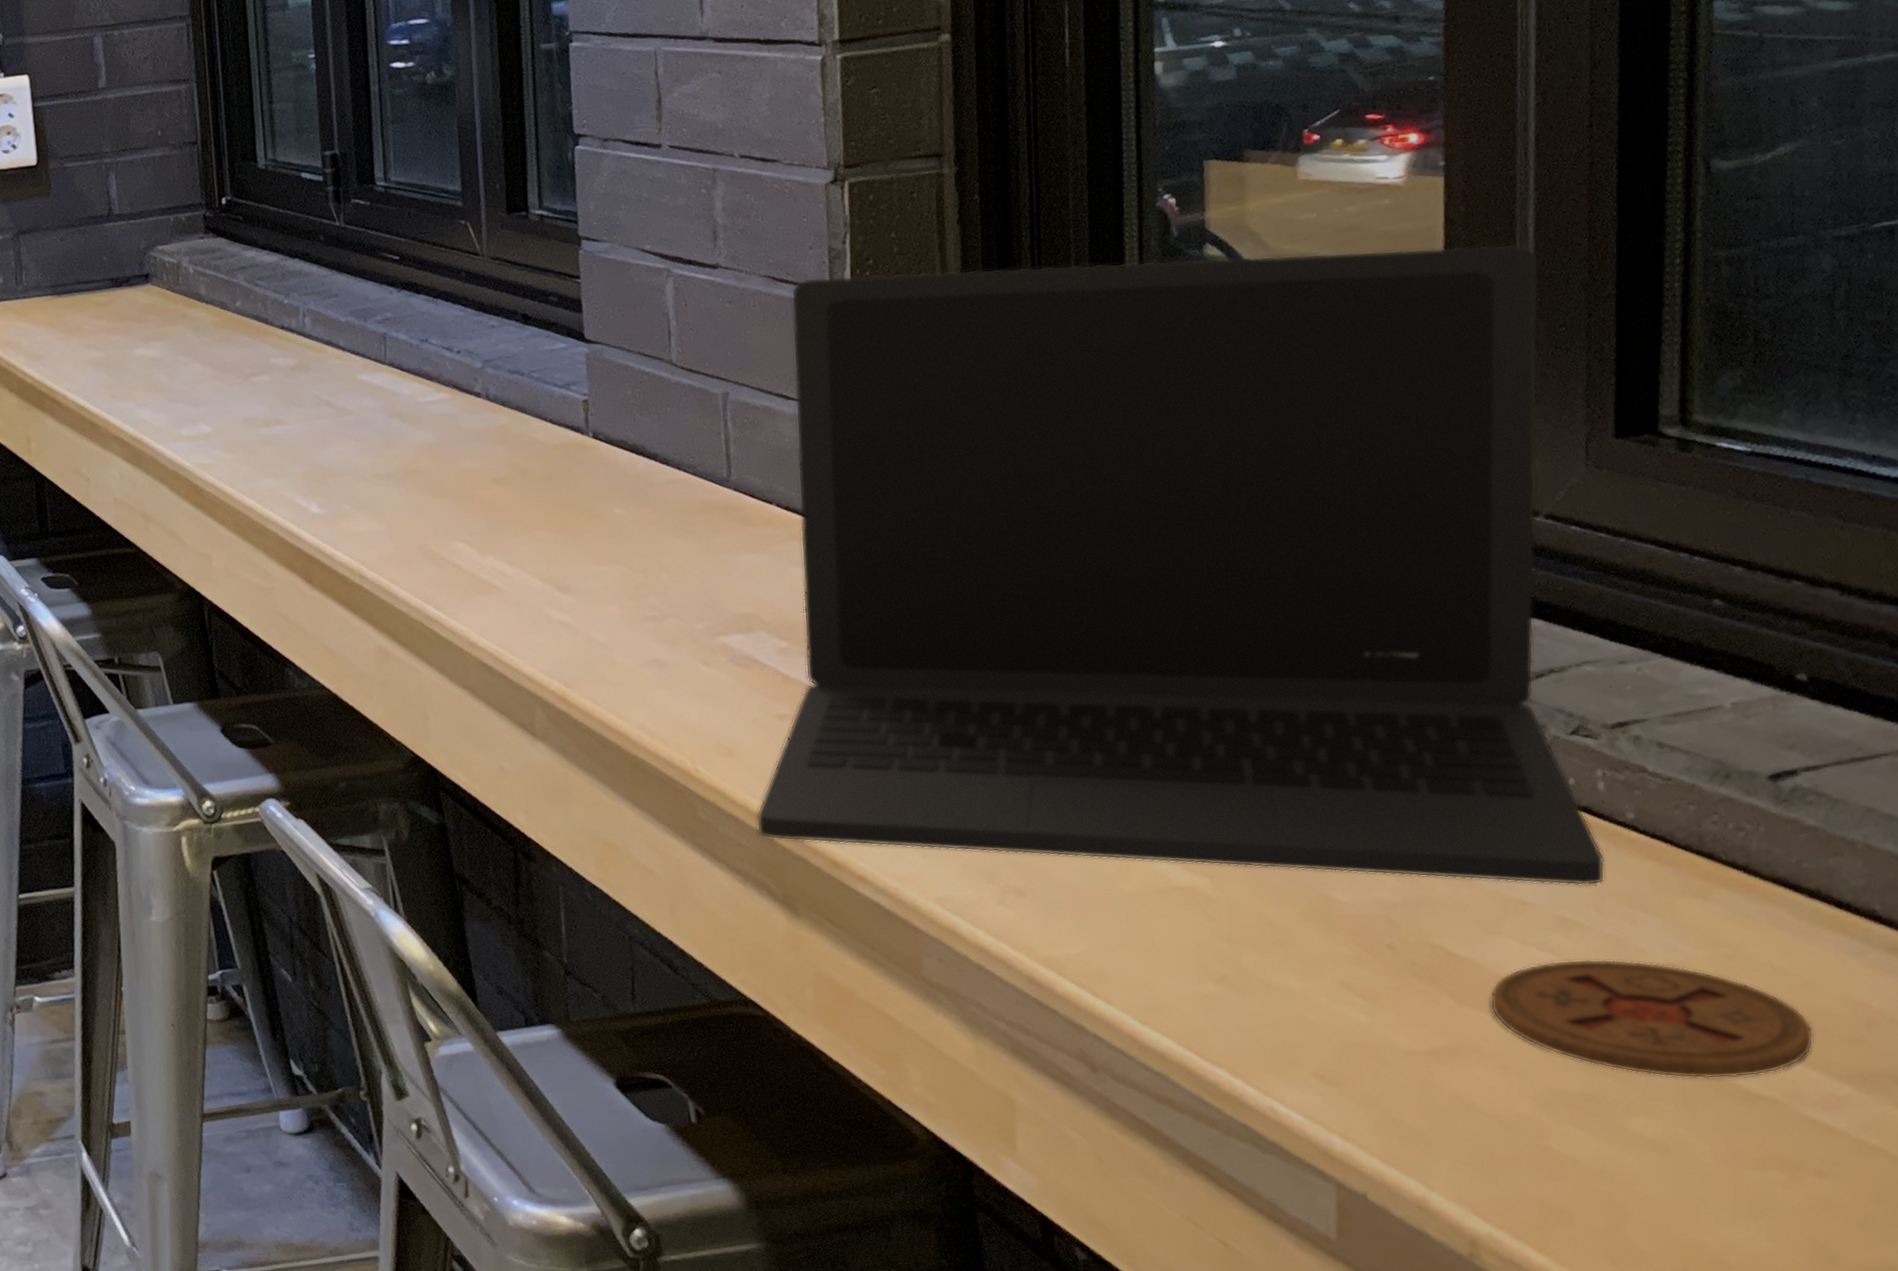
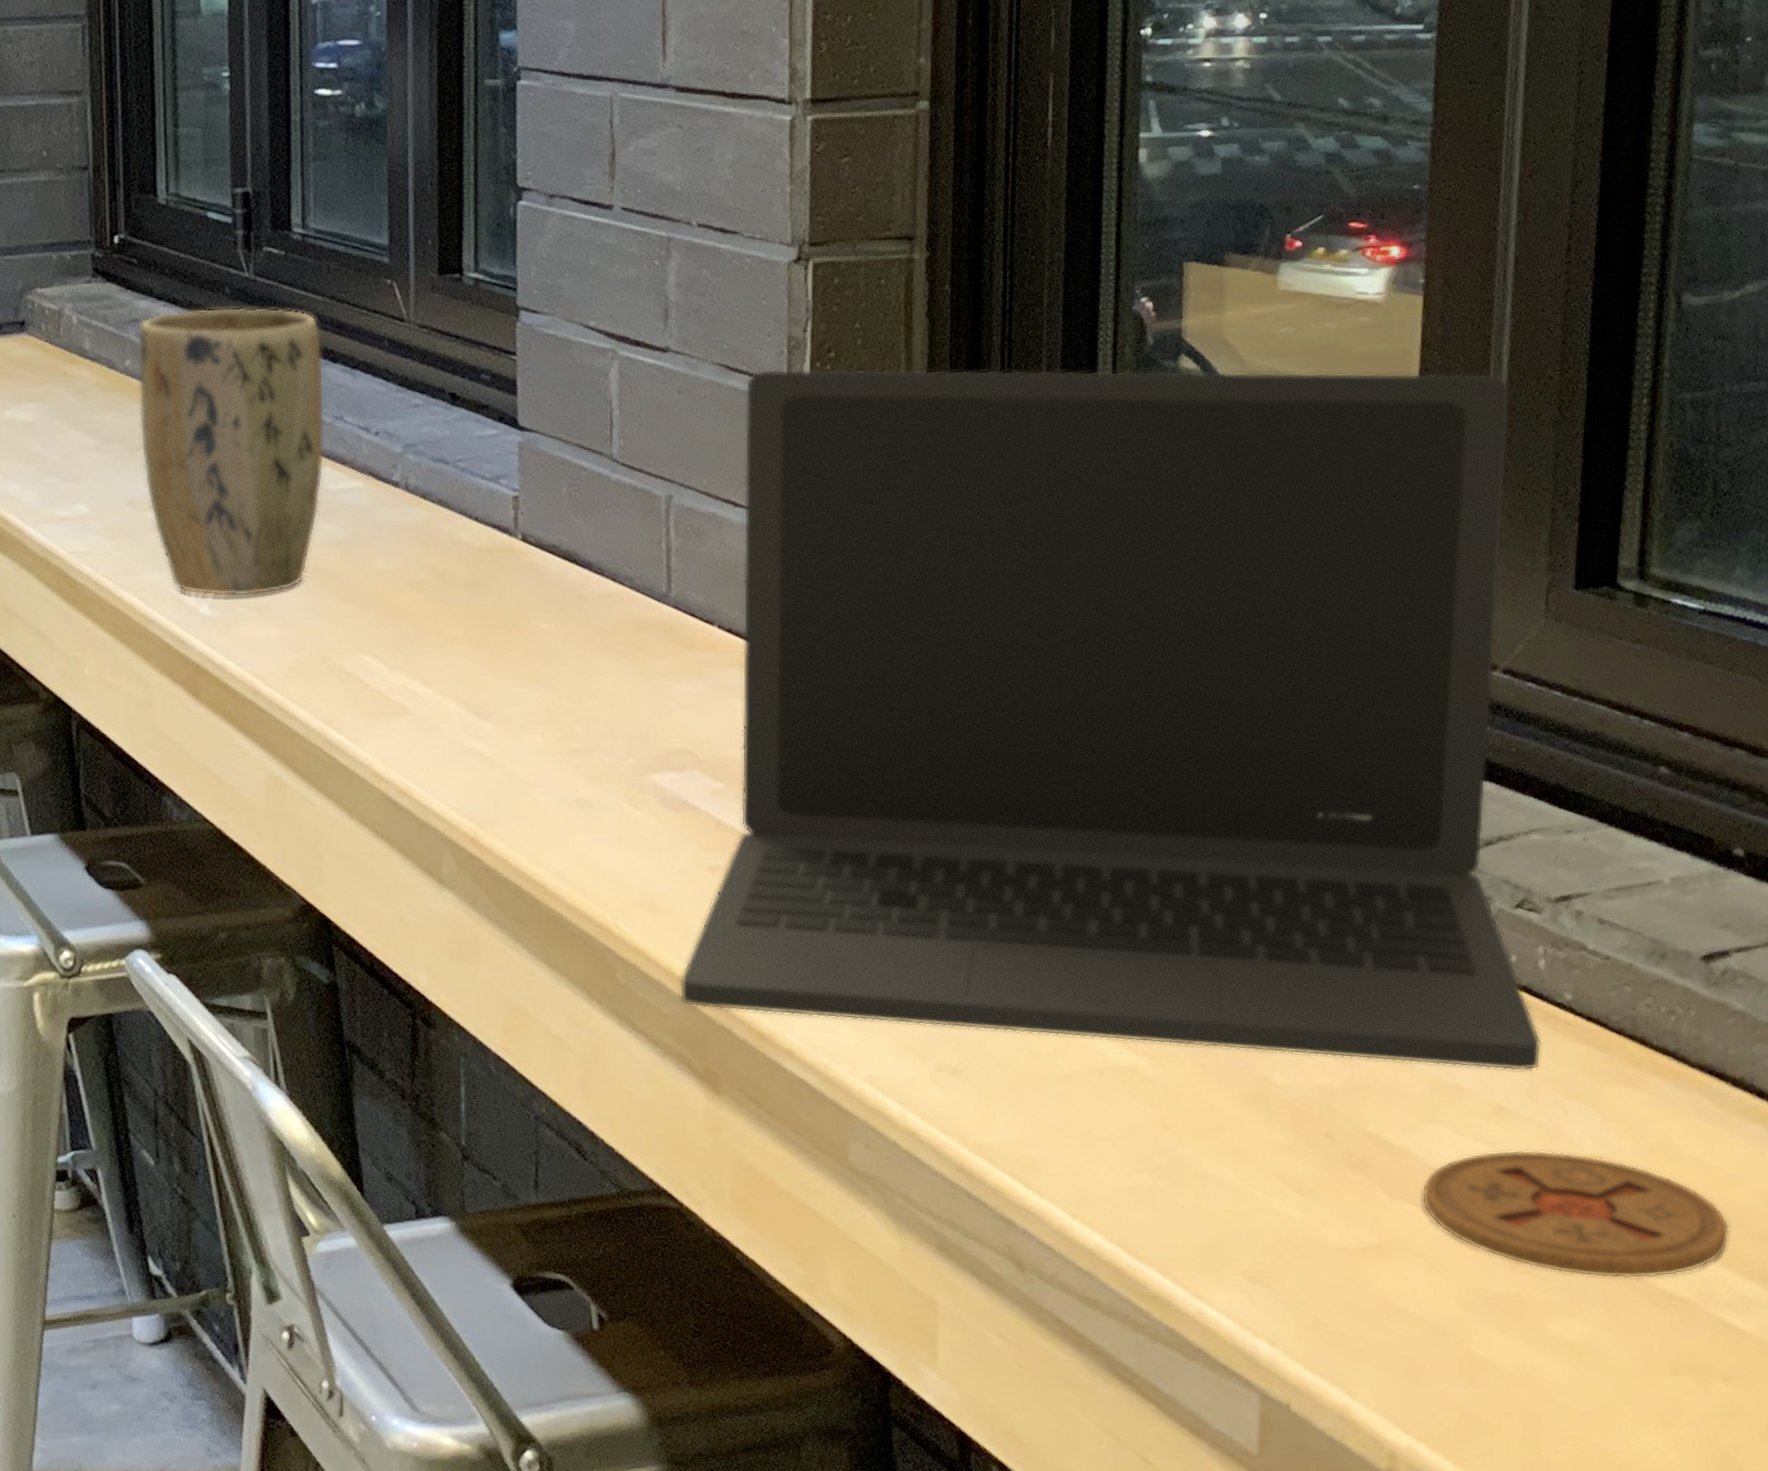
plant pot: none [245,250,414,497] -> present [137,307,325,597]

